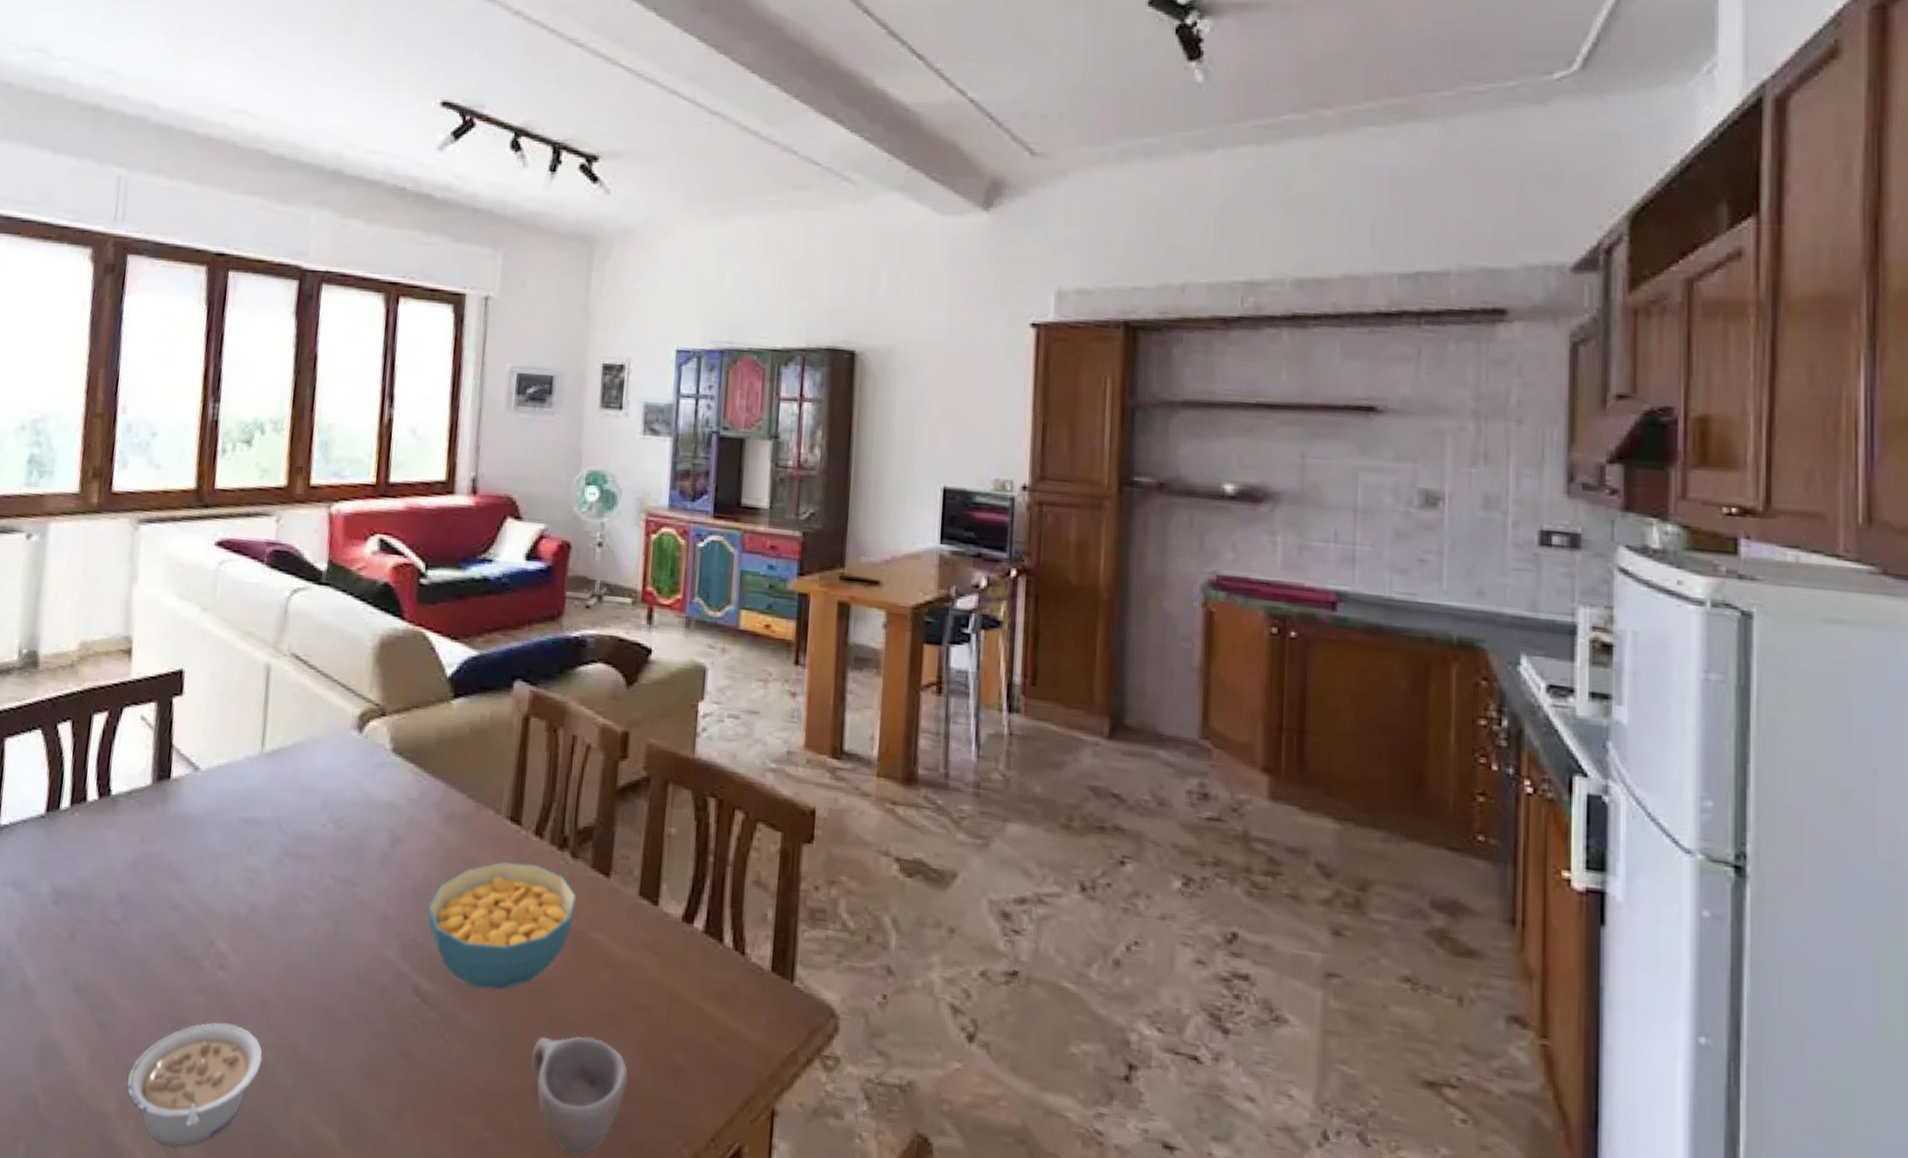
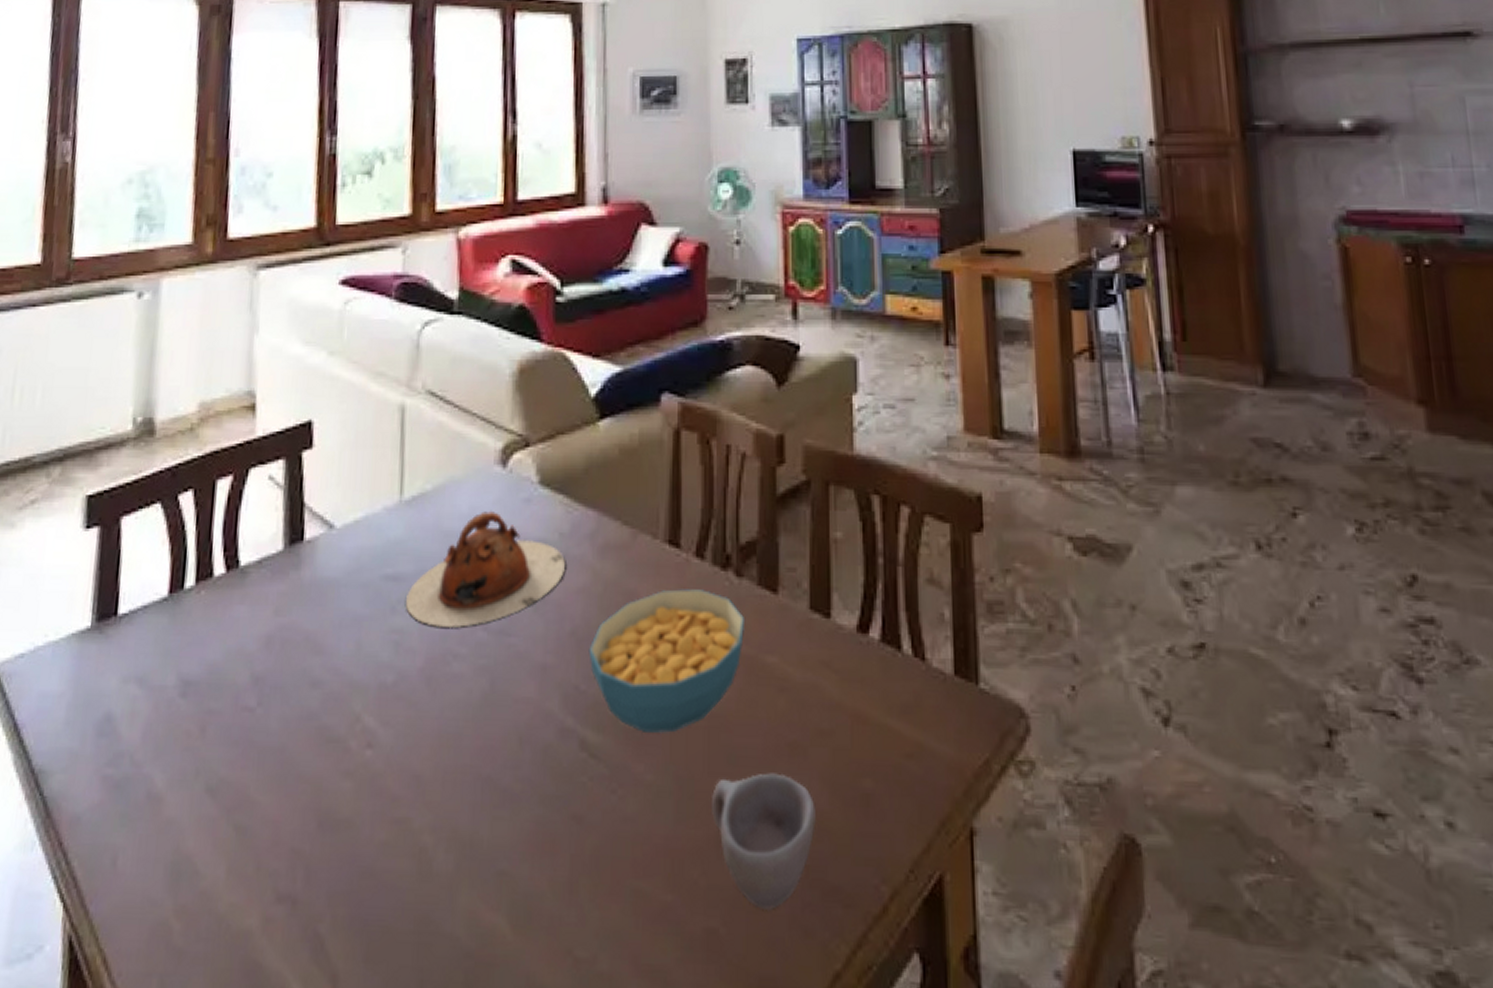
legume: present [126,1022,263,1147] -> none [270,808,420,959]
teapot: none [260,771,412,874] -> present [405,511,565,629]

